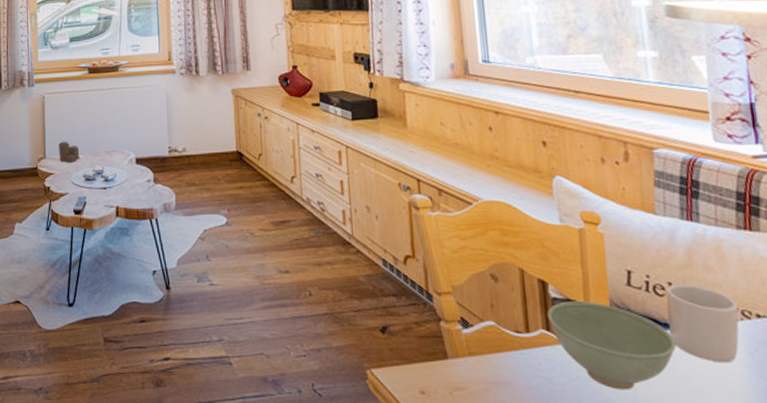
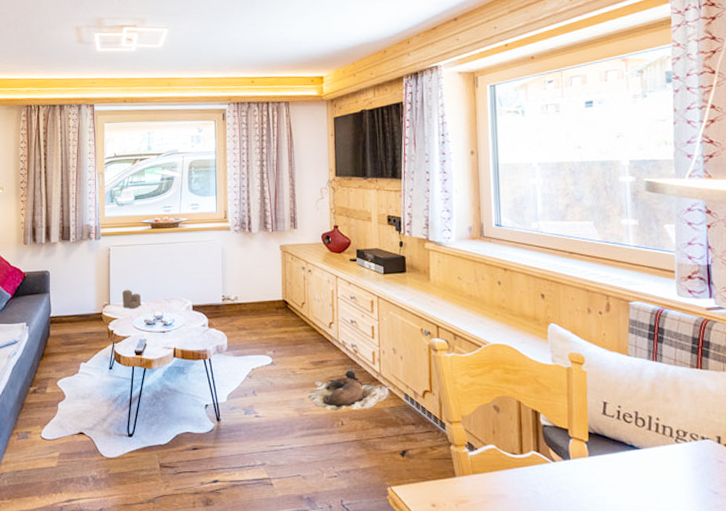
dog bed: none [268,232,365,280] -> present [307,370,390,412]
bowl: present [546,301,677,390] -> none [537,428,639,500]
mug: present [665,284,739,363] -> none [633,413,689,476]

